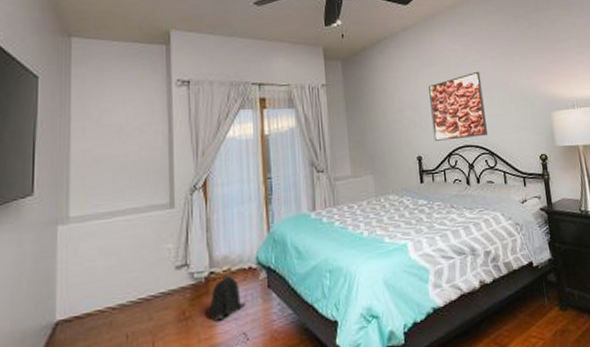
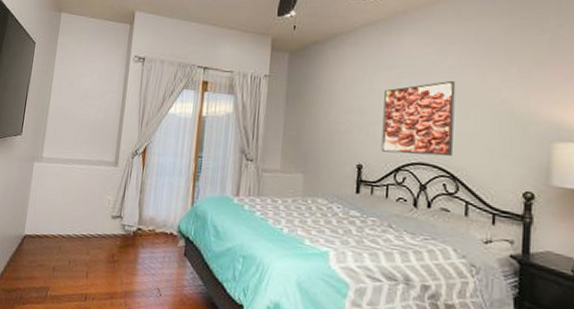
backpack: present [210,275,246,321] -> none [133,234,163,272]

